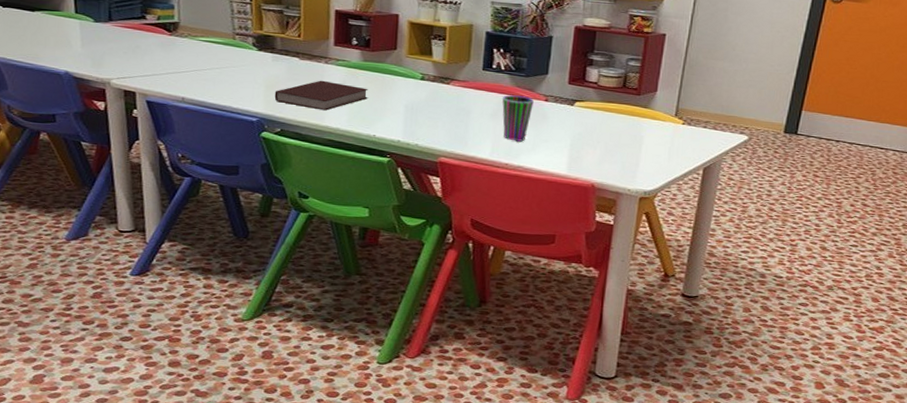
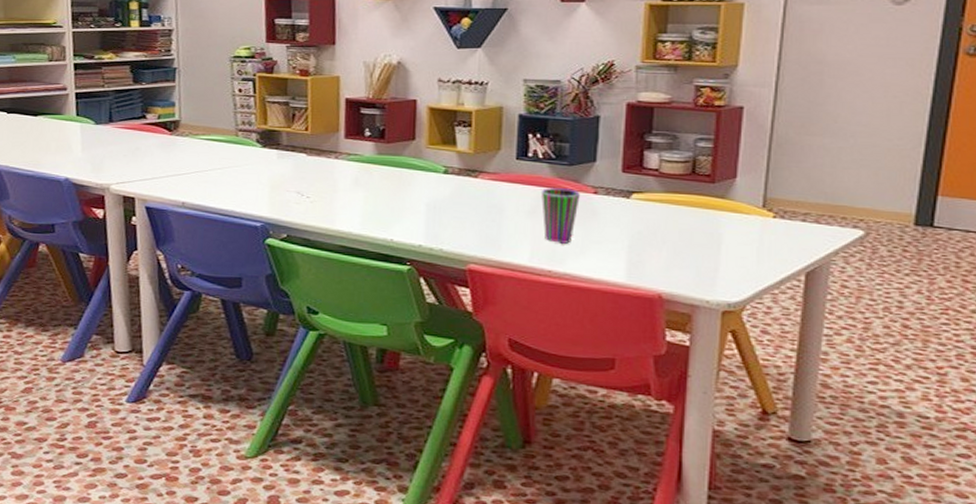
notebook: present [274,80,368,111] -> none [280,178,384,212]

